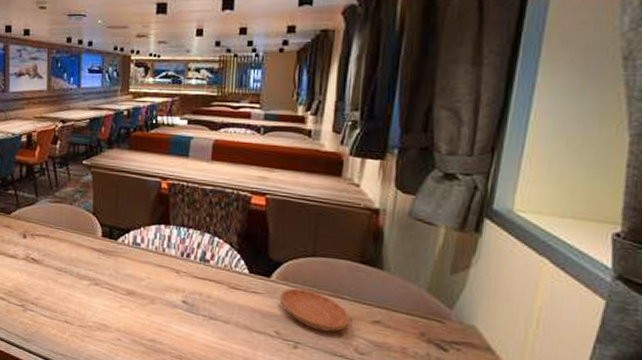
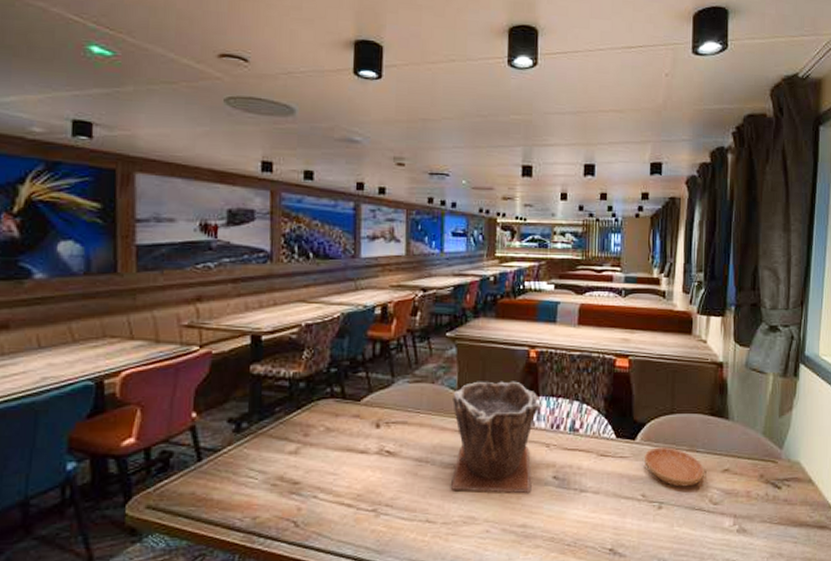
plant pot: none [85,206,172,313] -> present [450,381,541,494]

